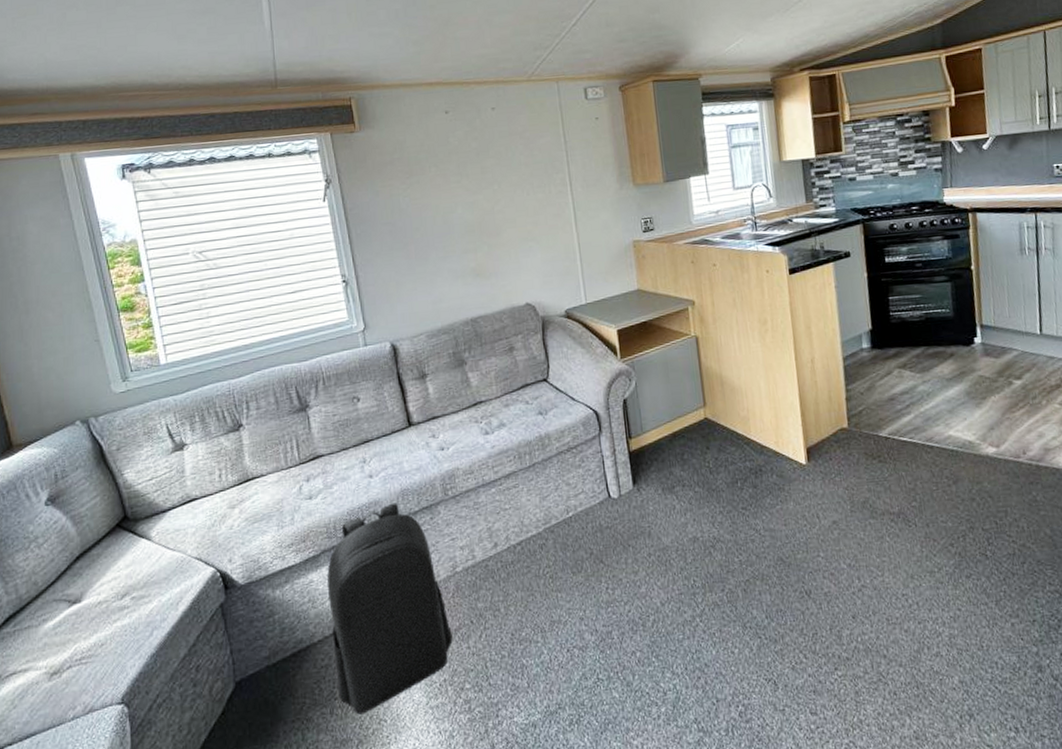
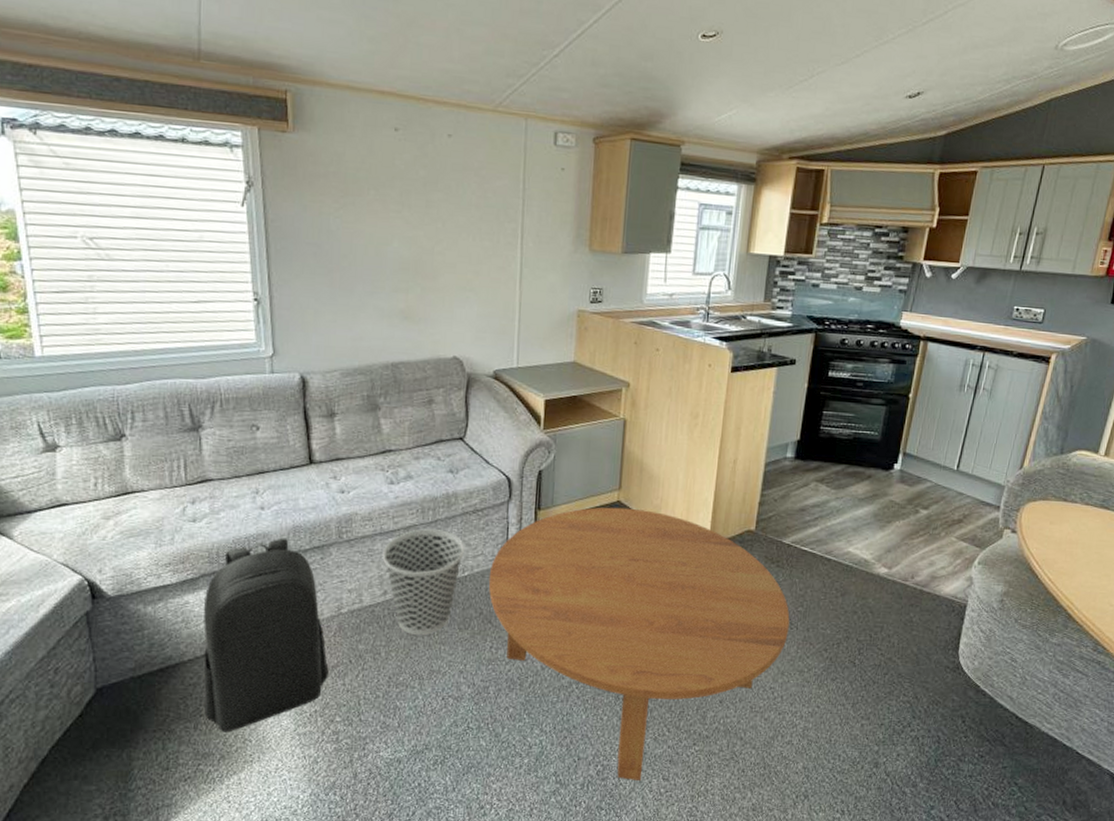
wastebasket: none [487,473,565,586] -> present [382,529,464,636]
coffee table: none [593,423,908,720] -> present [488,507,790,782]

